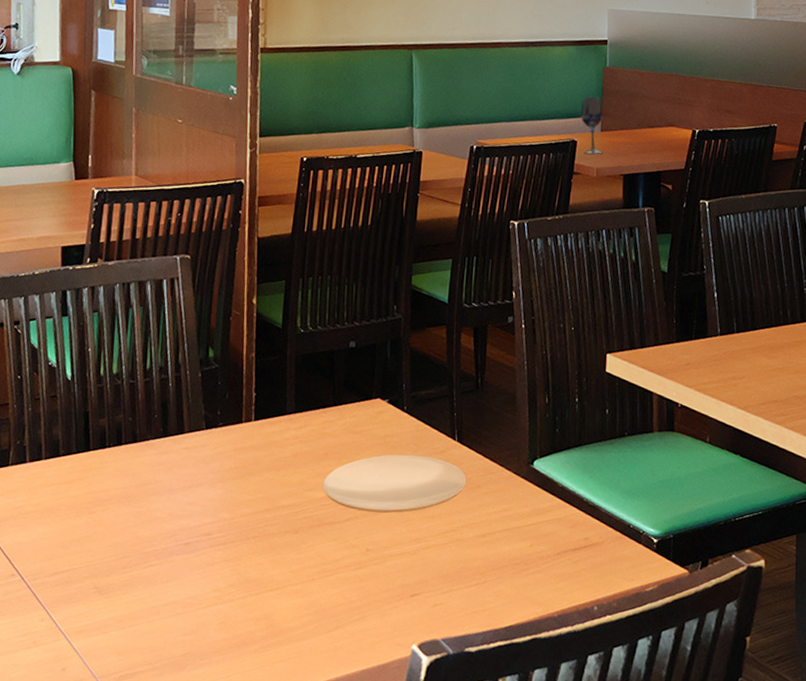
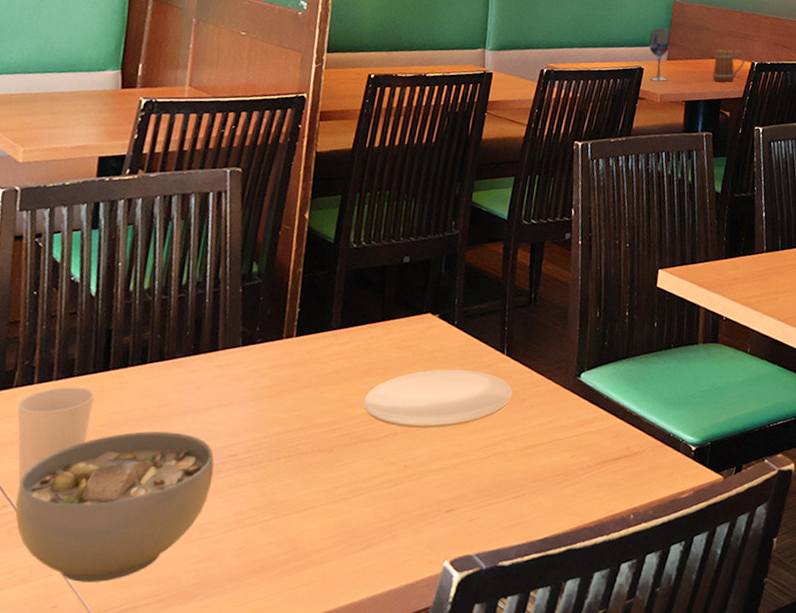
cup: none [15,465,80,555] -> present [17,387,95,484]
soup bowl: none [21,509,191,649] -> present [15,431,214,582]
beer mug: none [651,117,686,153] -> present [712,49,746,82]

